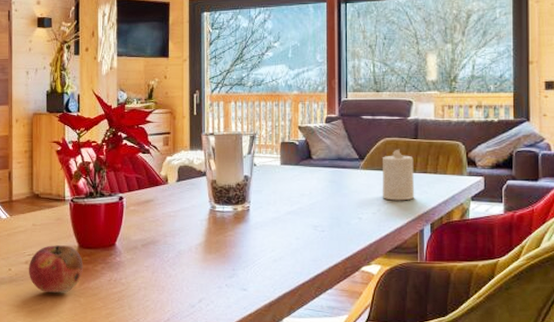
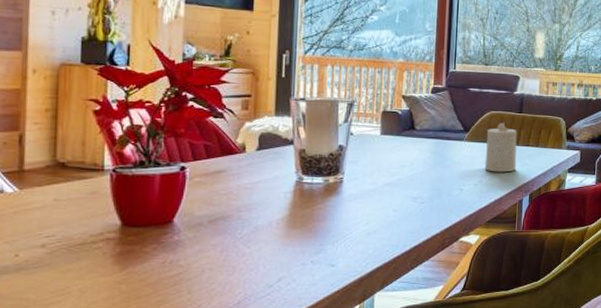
fruit: present [29,245,83,293] -> none [46,224,127,281]

